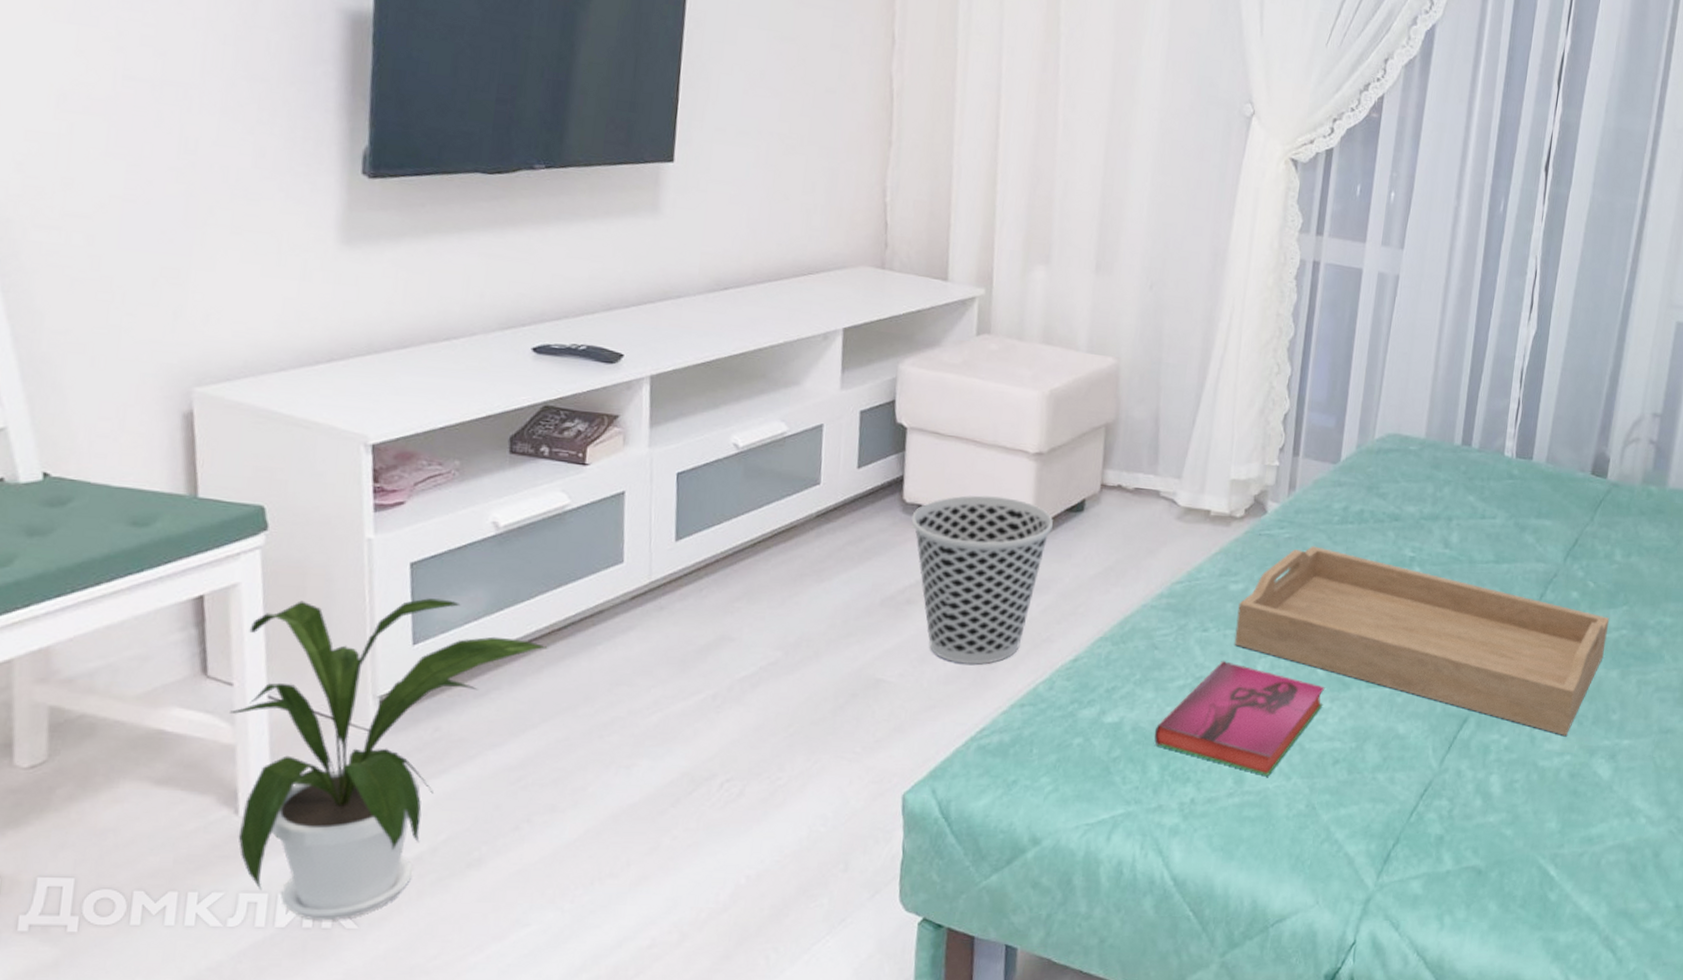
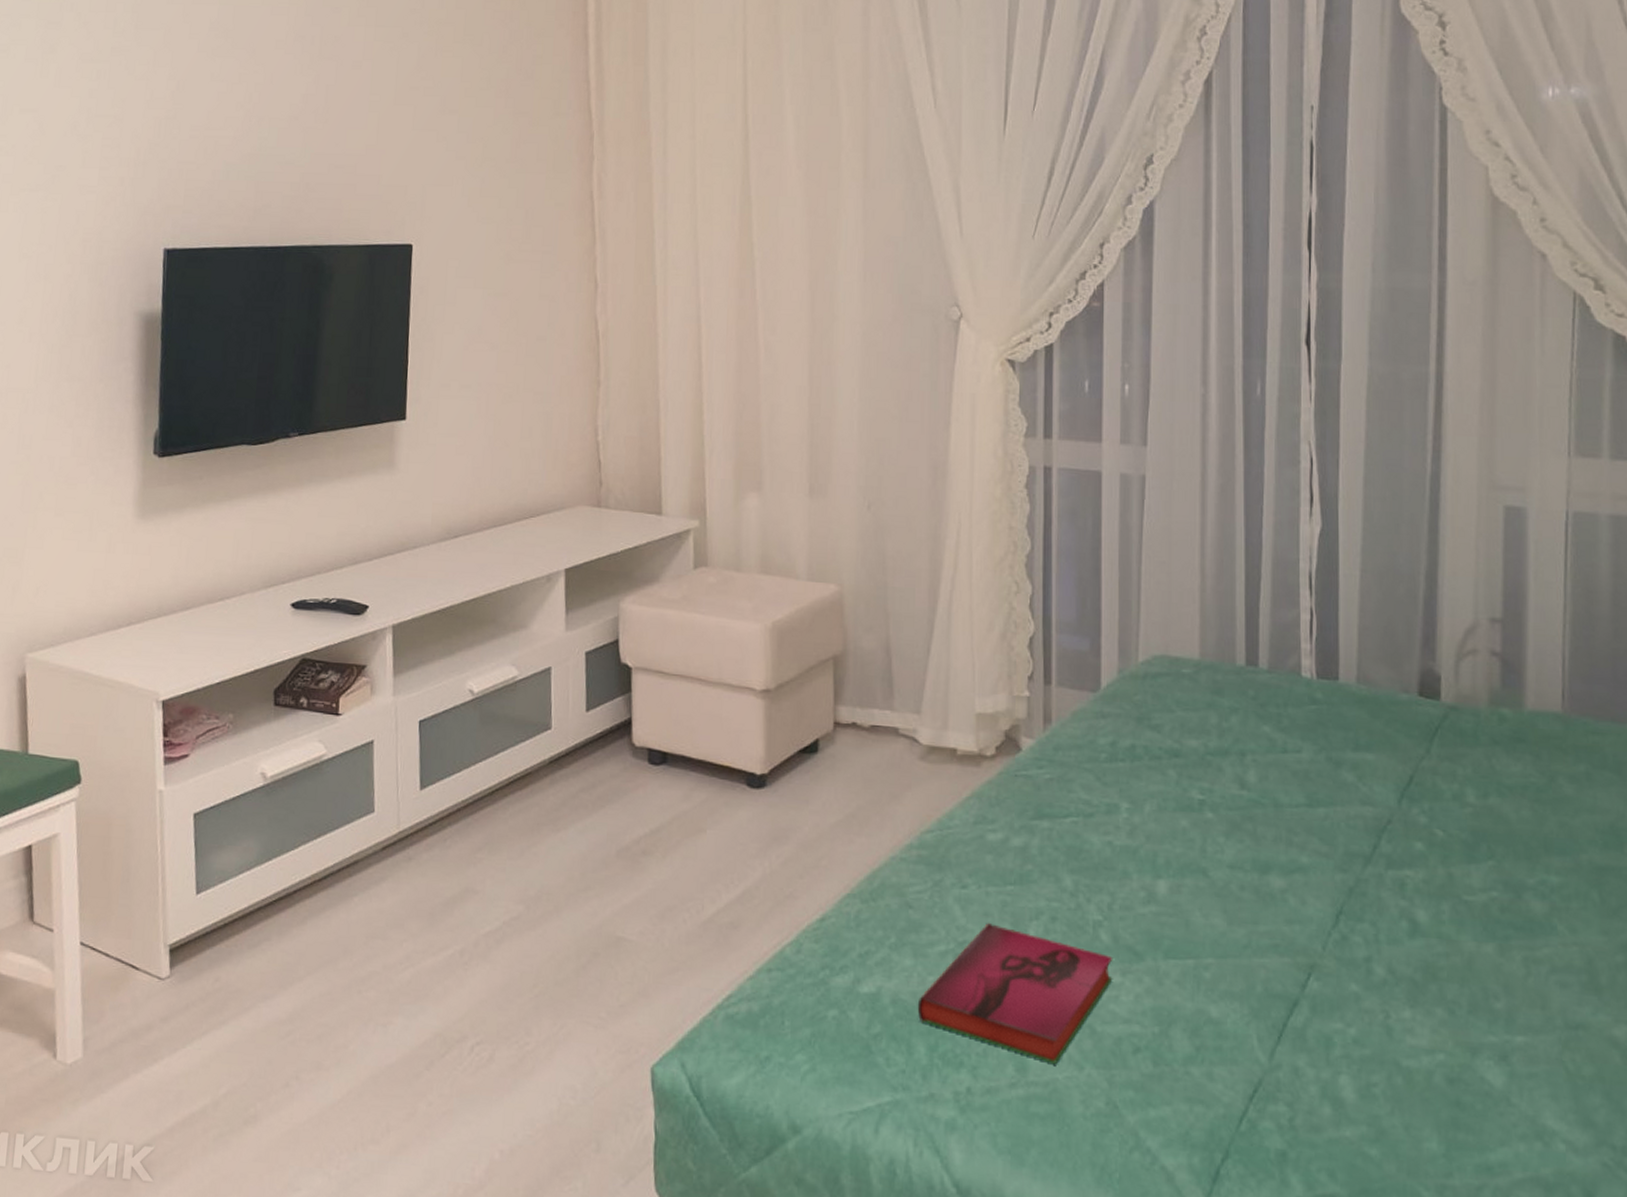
house plant: present [230,598,548,921] -> none [51,848,311,1172]
wastebasket: present [911,495,1053,664] -> none [642,737,786,923]
serving tray: present [1234,546,1610,736] -> none [999,788,1472,1028]

